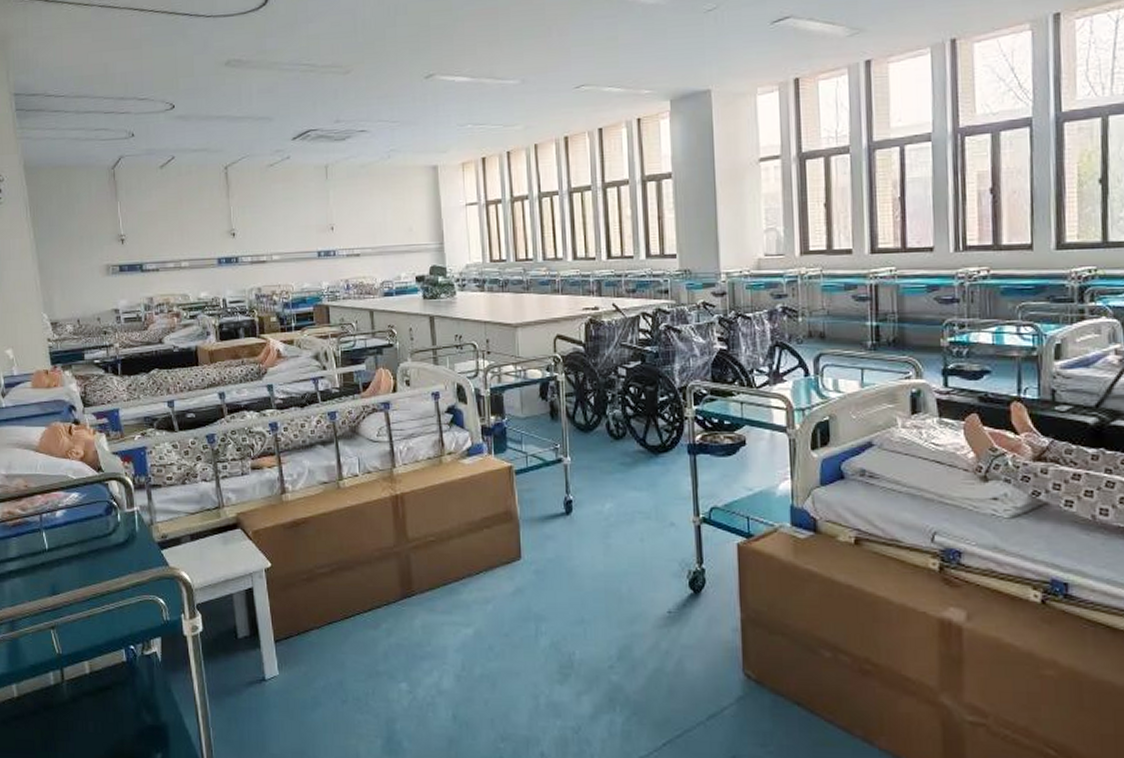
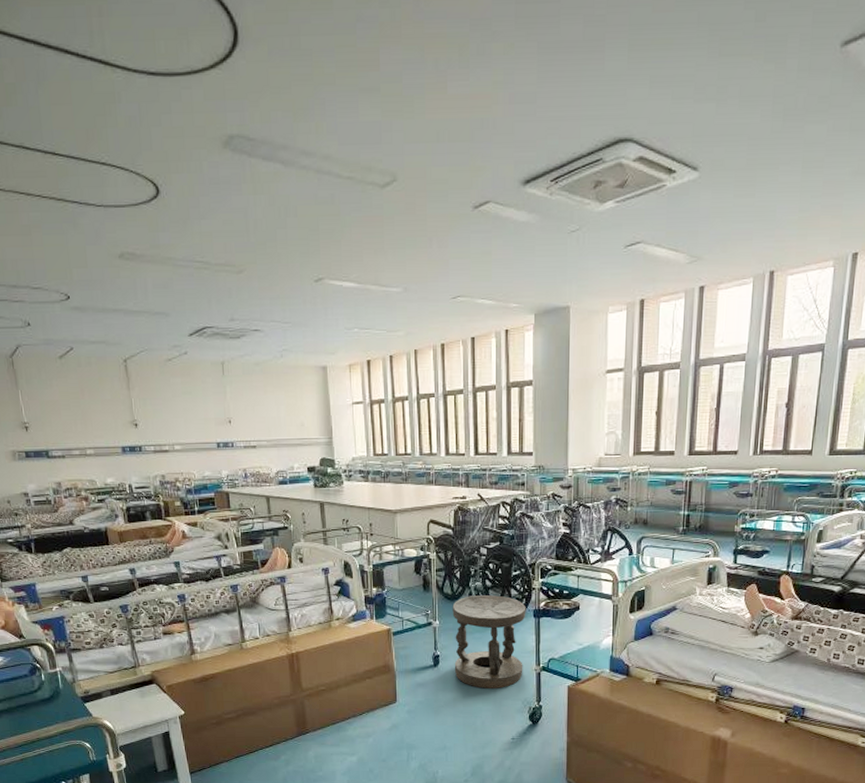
stool: none [586,426,678,545] -> present [452,595,526,689]

